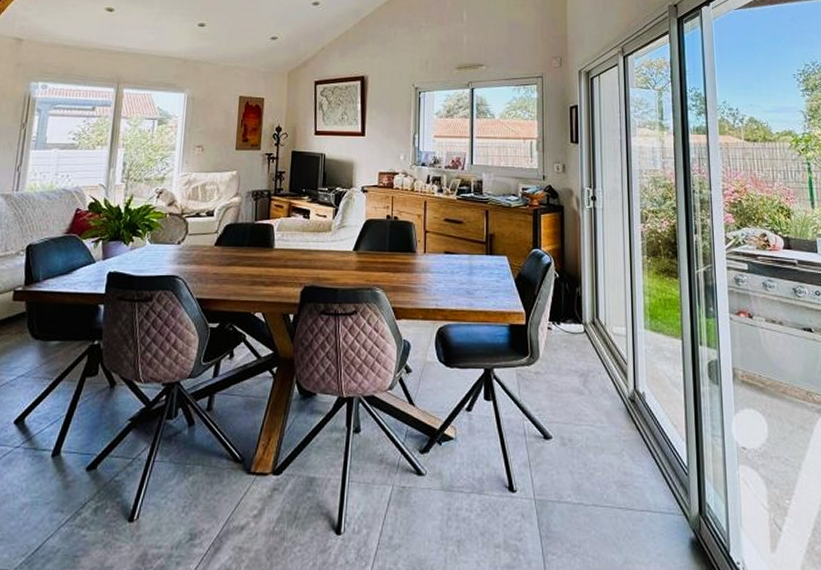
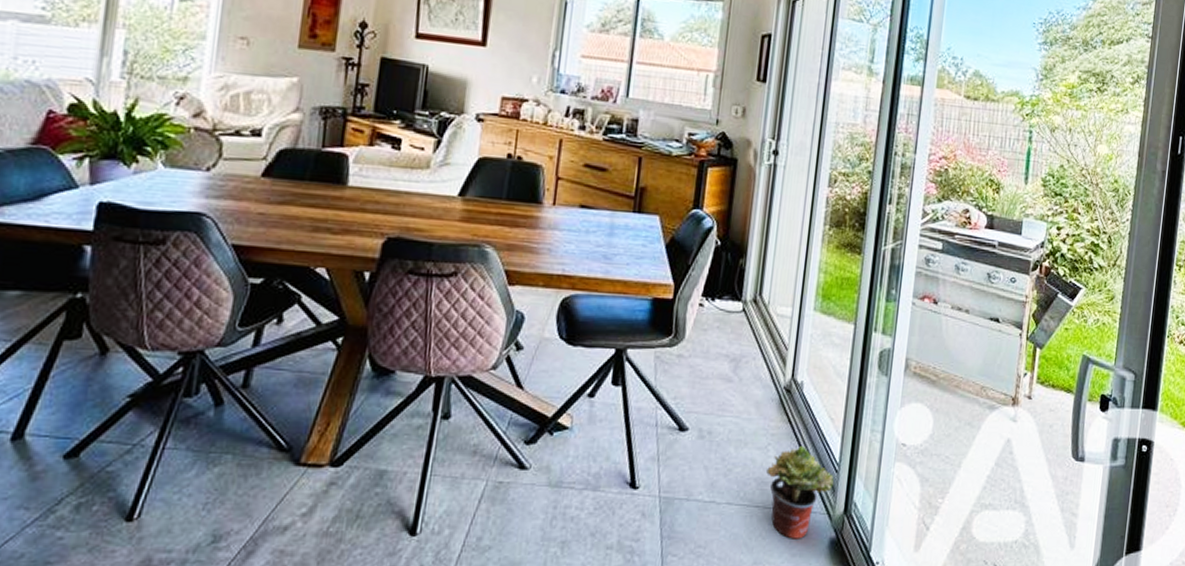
potted plant: none [624,451,686,539] -> present [766,446,835,539]

